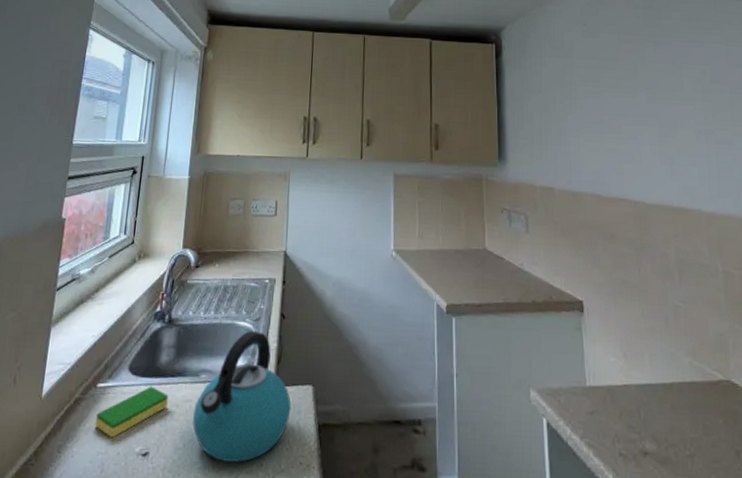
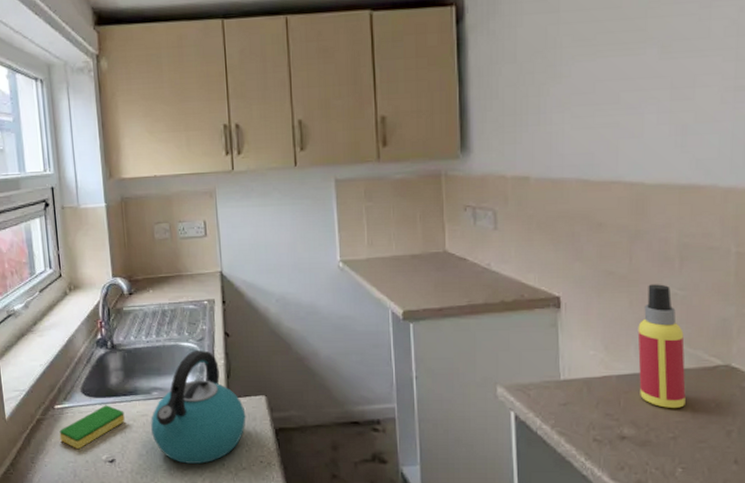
spray bottle: none [650,295,697,423] -> present [637,284,686,408]

